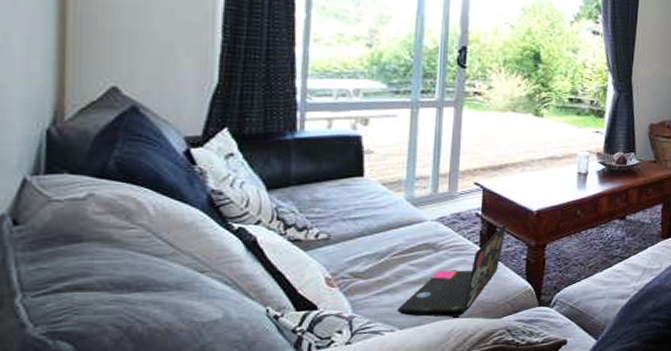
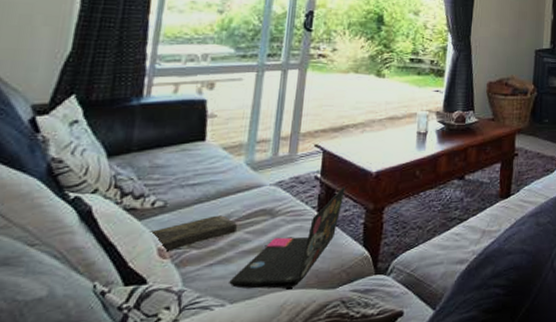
book: none [314,248,401,282] -> present [148,215,237,253]

